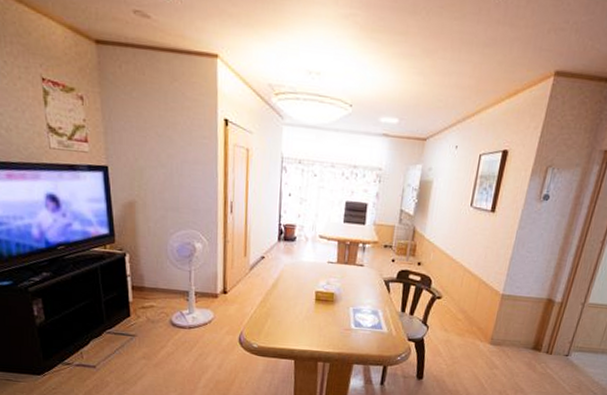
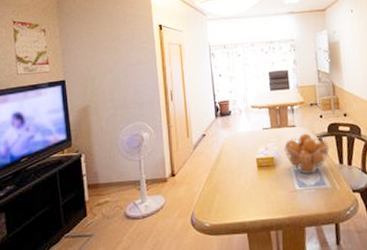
fruit basket: none [346,275,395,317] -> present [284,133,330,175]

